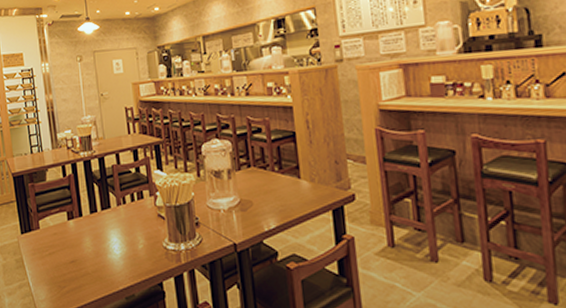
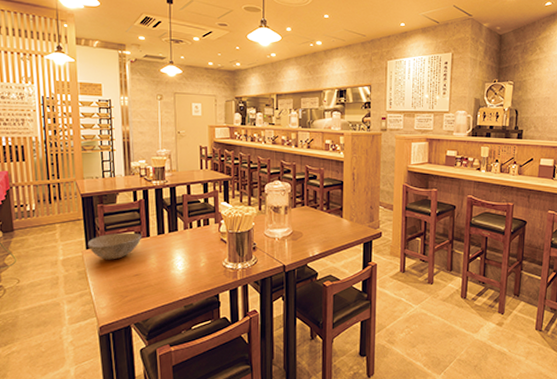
soup bowl: none [22,212,74,245] -> present [87,232,141,260]

